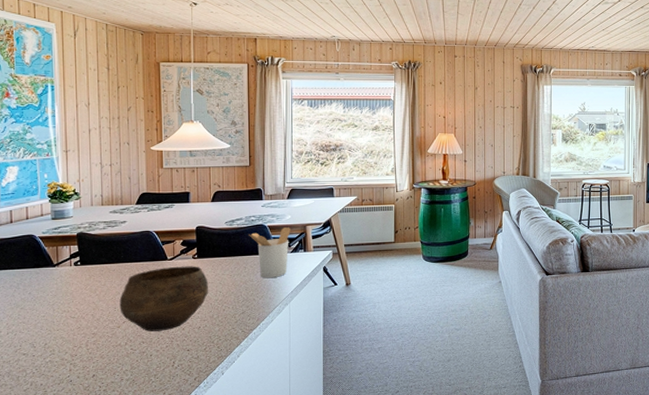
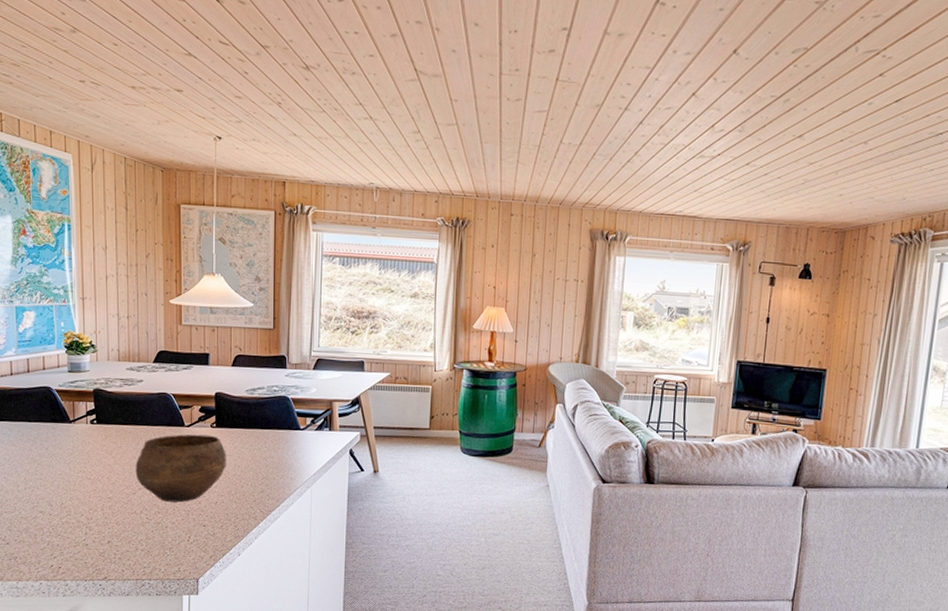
utensil holder: present [249,227,290,279] -> none [271,402,315,457]

